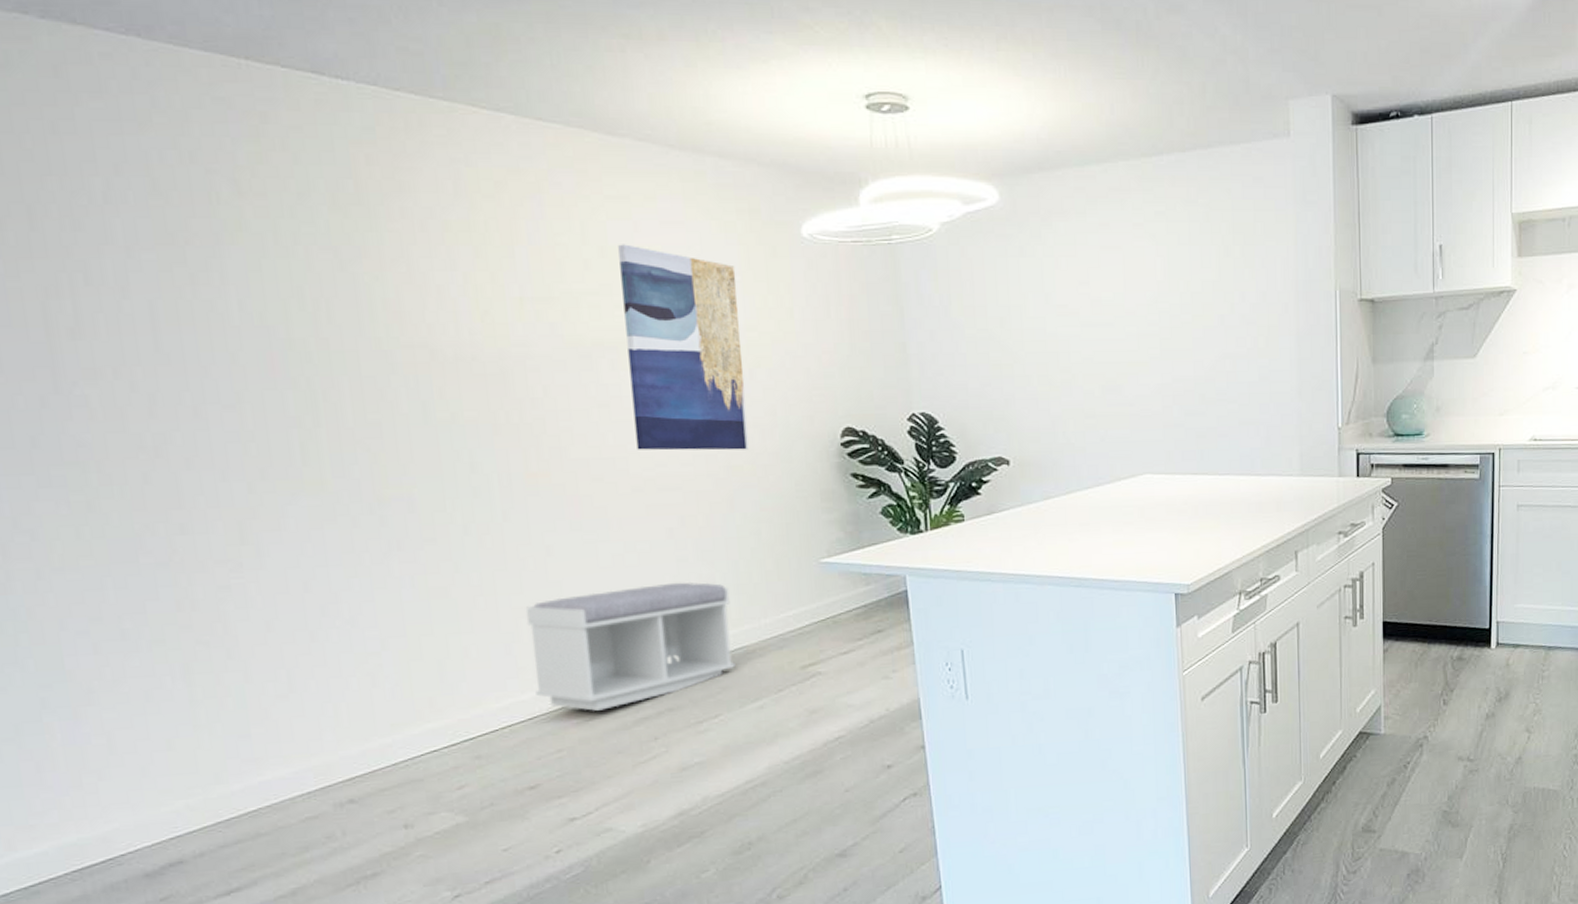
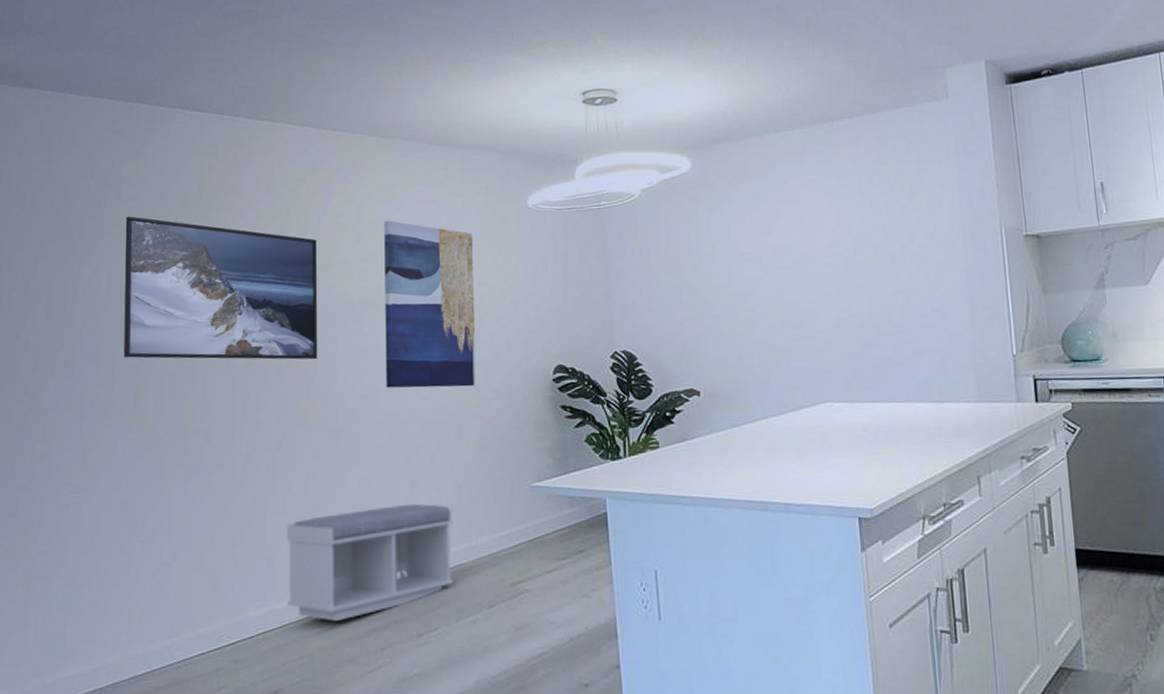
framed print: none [252,219,546,415] -> present [123,216,318,360]

